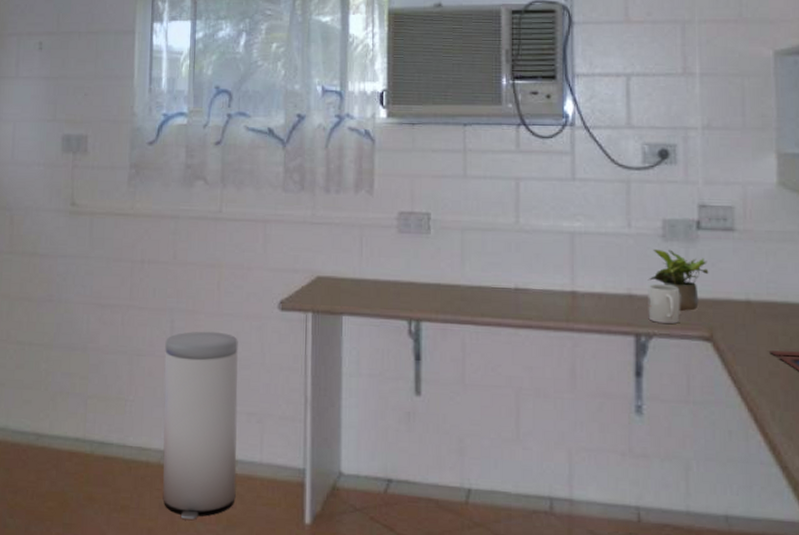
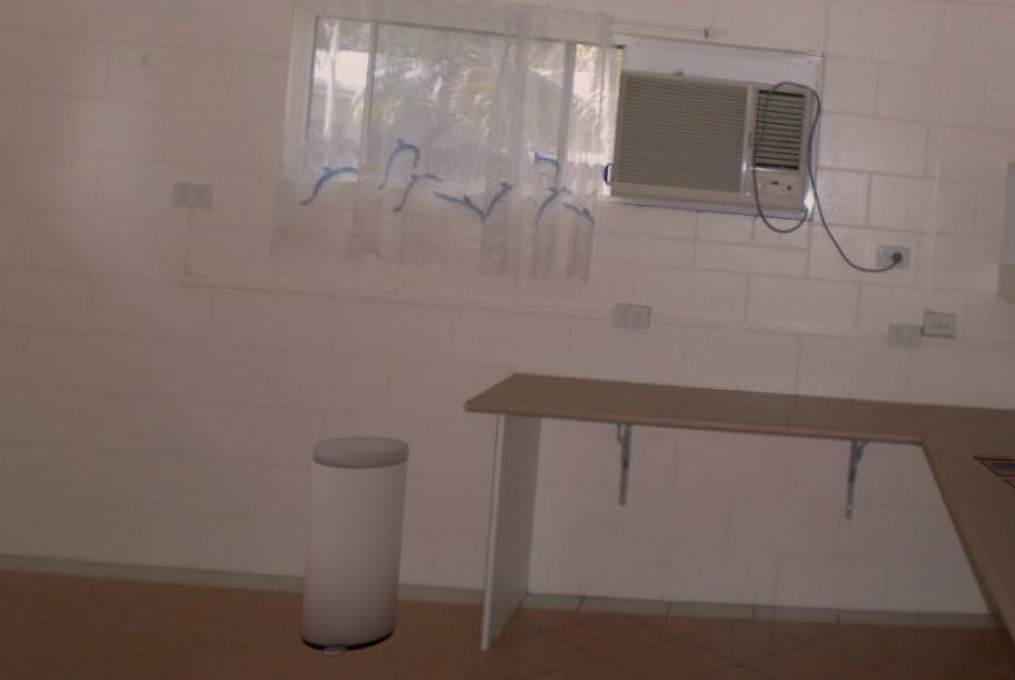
potted plant: present [648,249,709,312] -> none [869,353,927,417]
mug: present [648,283,680,324] -> none [866,388,898,429]

